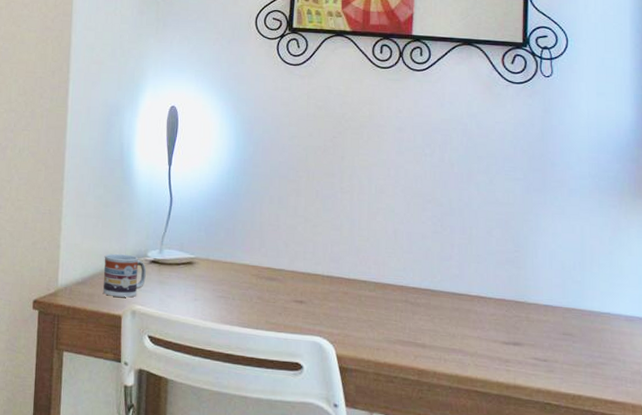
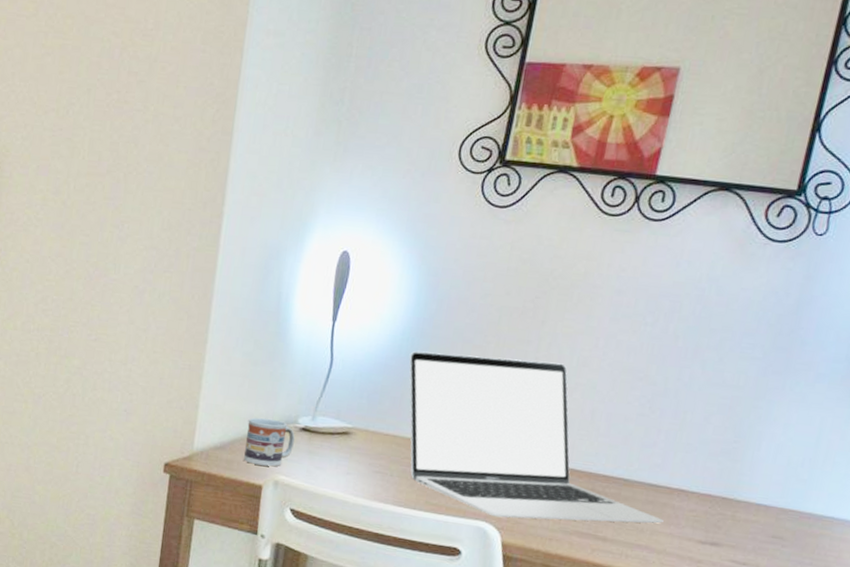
laptop: none [236,187,470,332] -> present [409,351,664,524]

